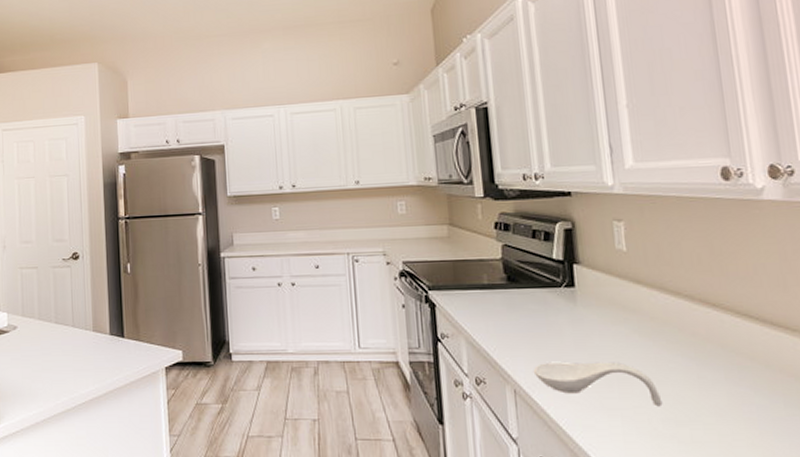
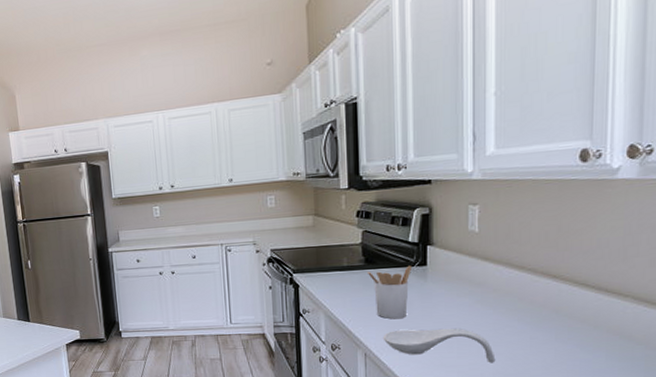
utensil holder: none [511,286,559,349] -> present [368,265,411,319]

